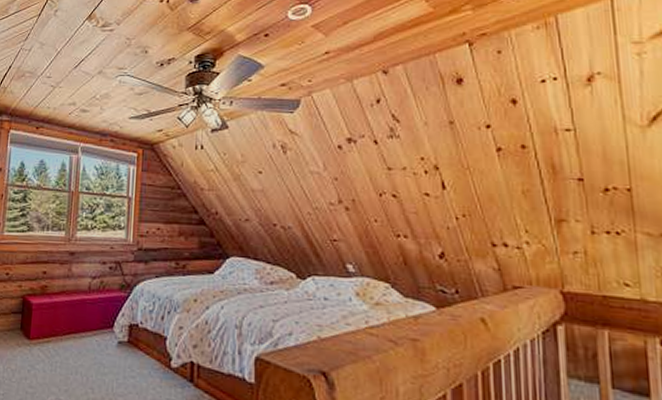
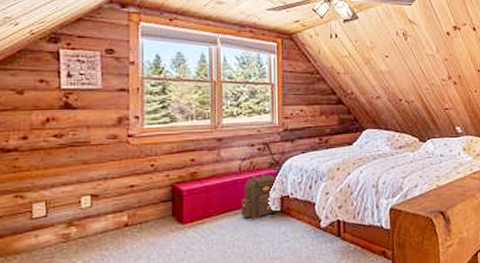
backpack: none [86,295,129,346] -> present [240,173,280,220]

